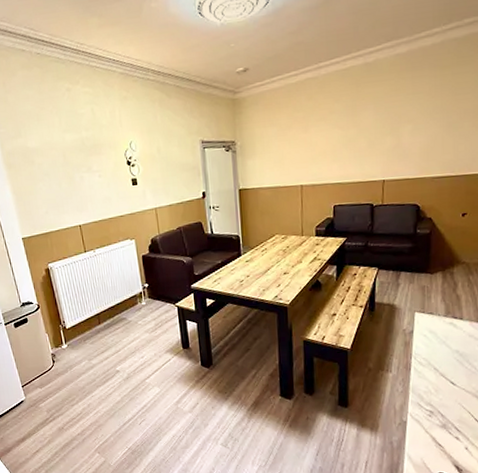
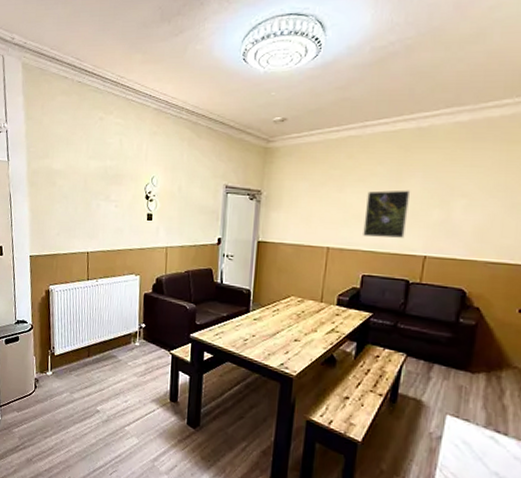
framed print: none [329,122,366,170] -> present [363,190,411,238]

